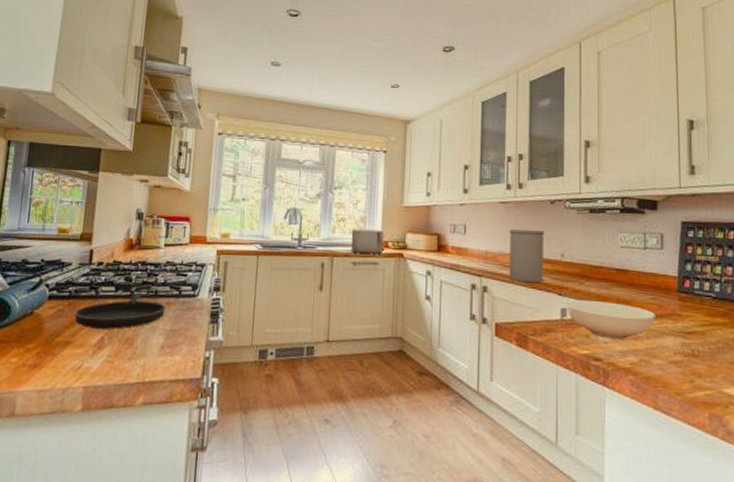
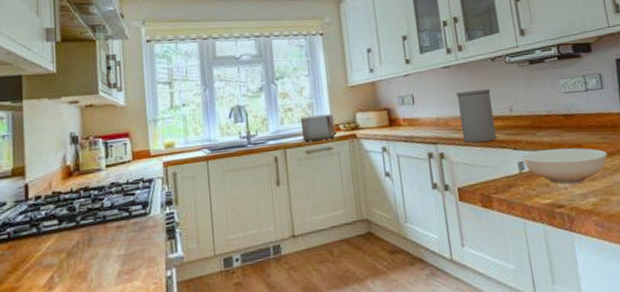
frying pan: present [74,292,166,329] -> none [17,220,117,269]

